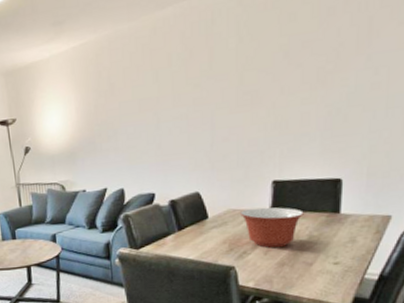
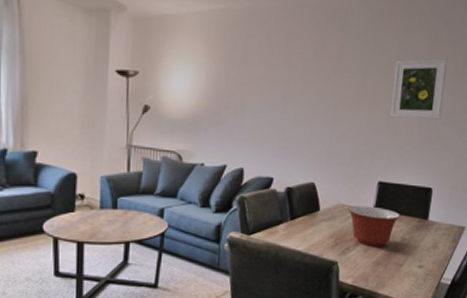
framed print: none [279,33,346,112] -> present [390,58,447,120]

